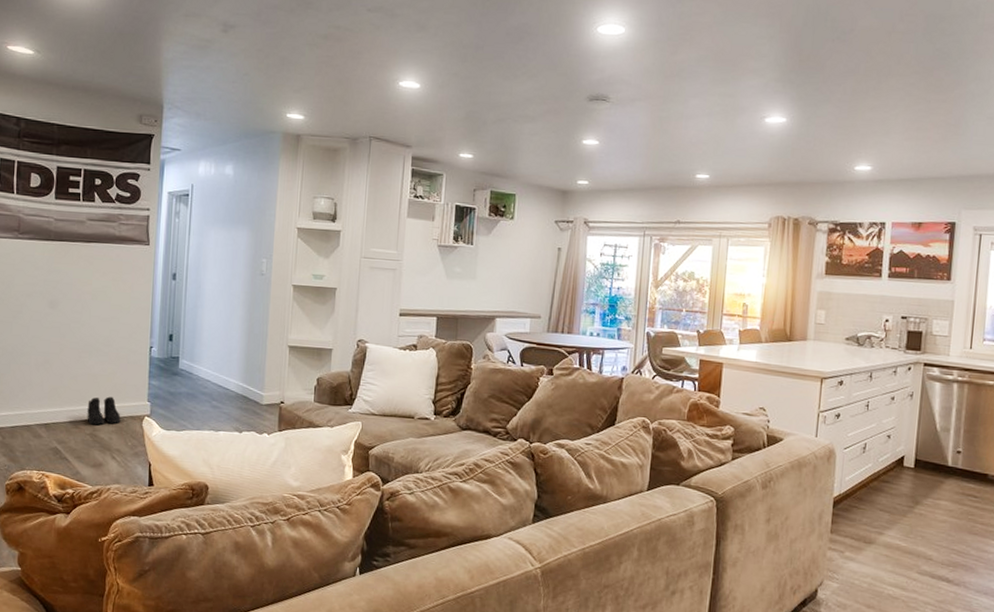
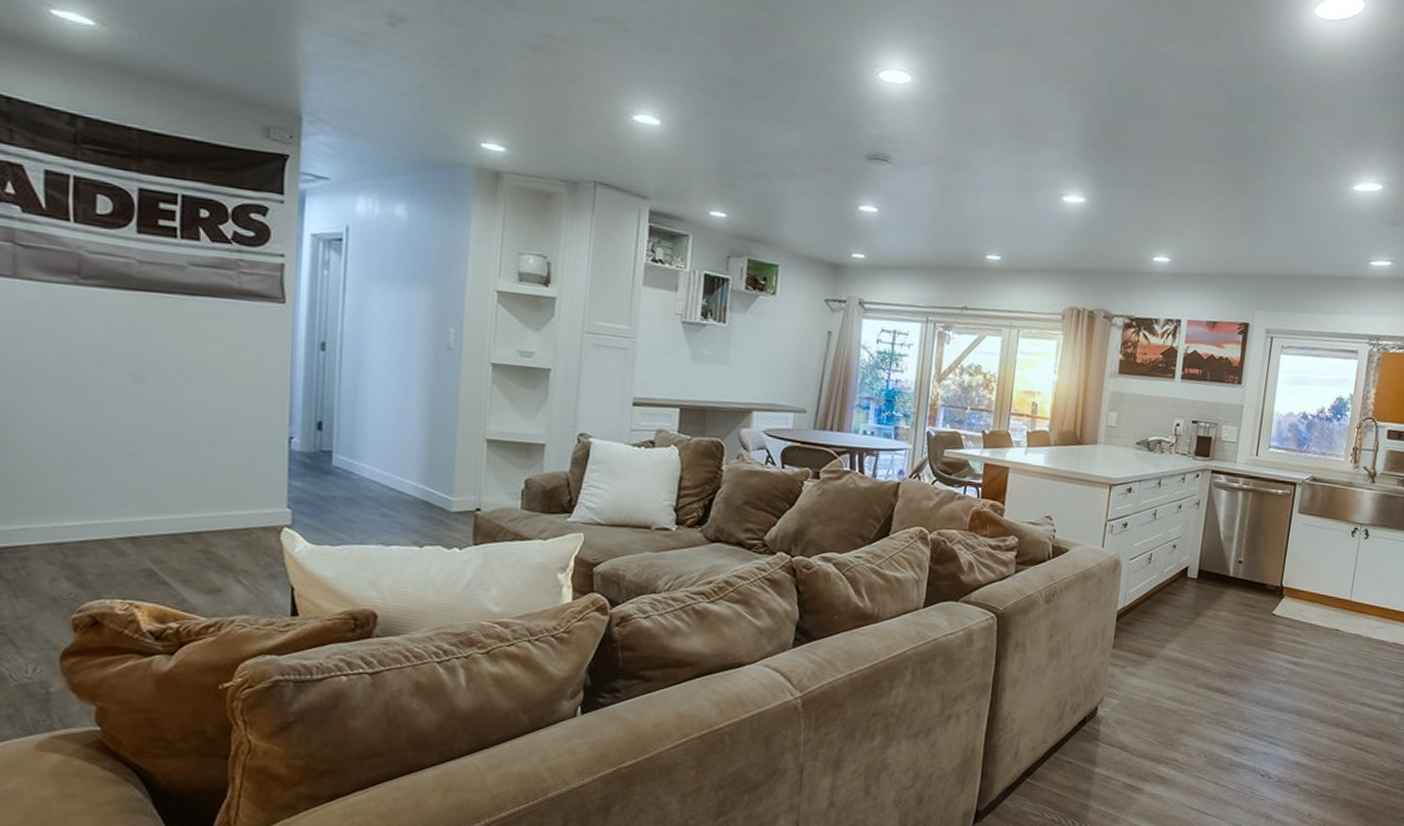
boots: present [87,396,121,425] -> none [196,501,248,539]

